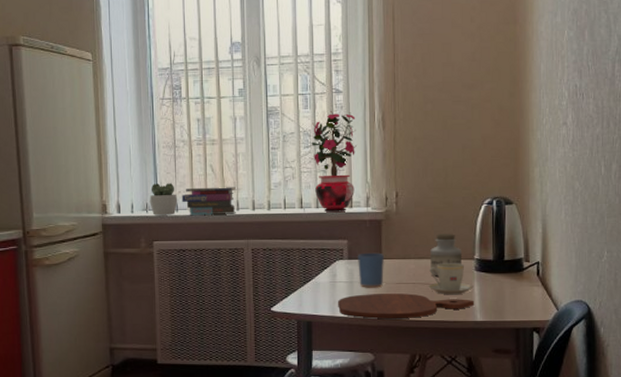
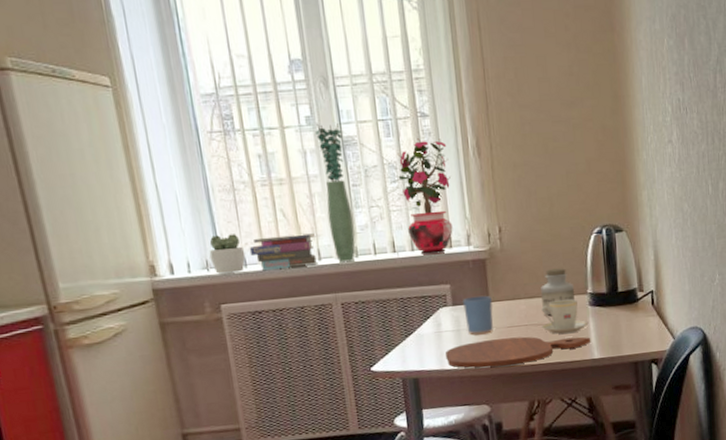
vase: none [245,95,270,214] -> present [315,123,356,263]

